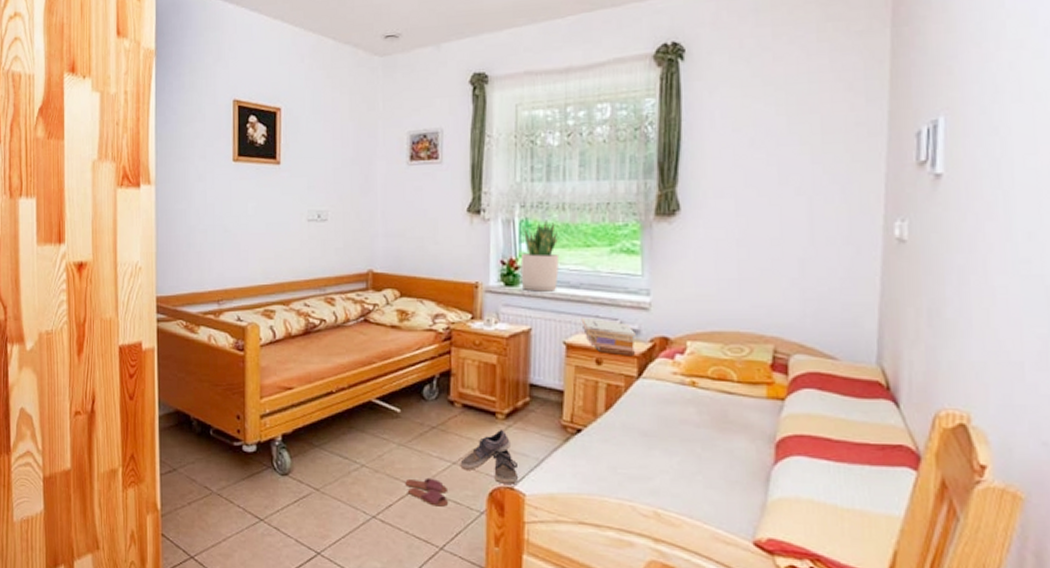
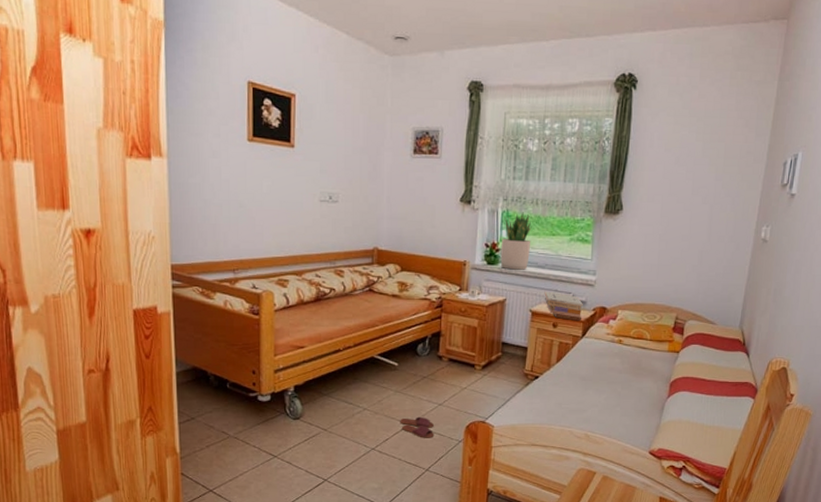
shoe: present [460,429,518,484] -> none [445,377,489,419]

